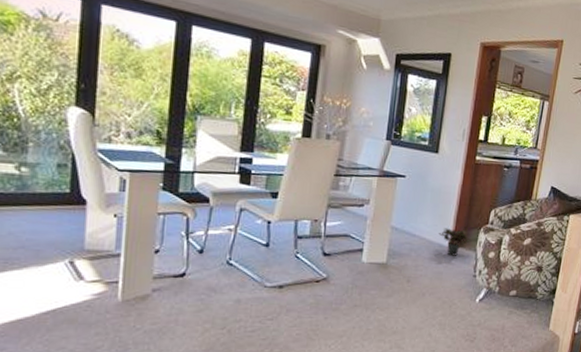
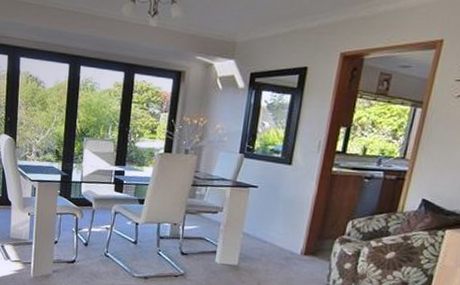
potted plant: present [438,228,472,256] -> none [290,236,326,264]

